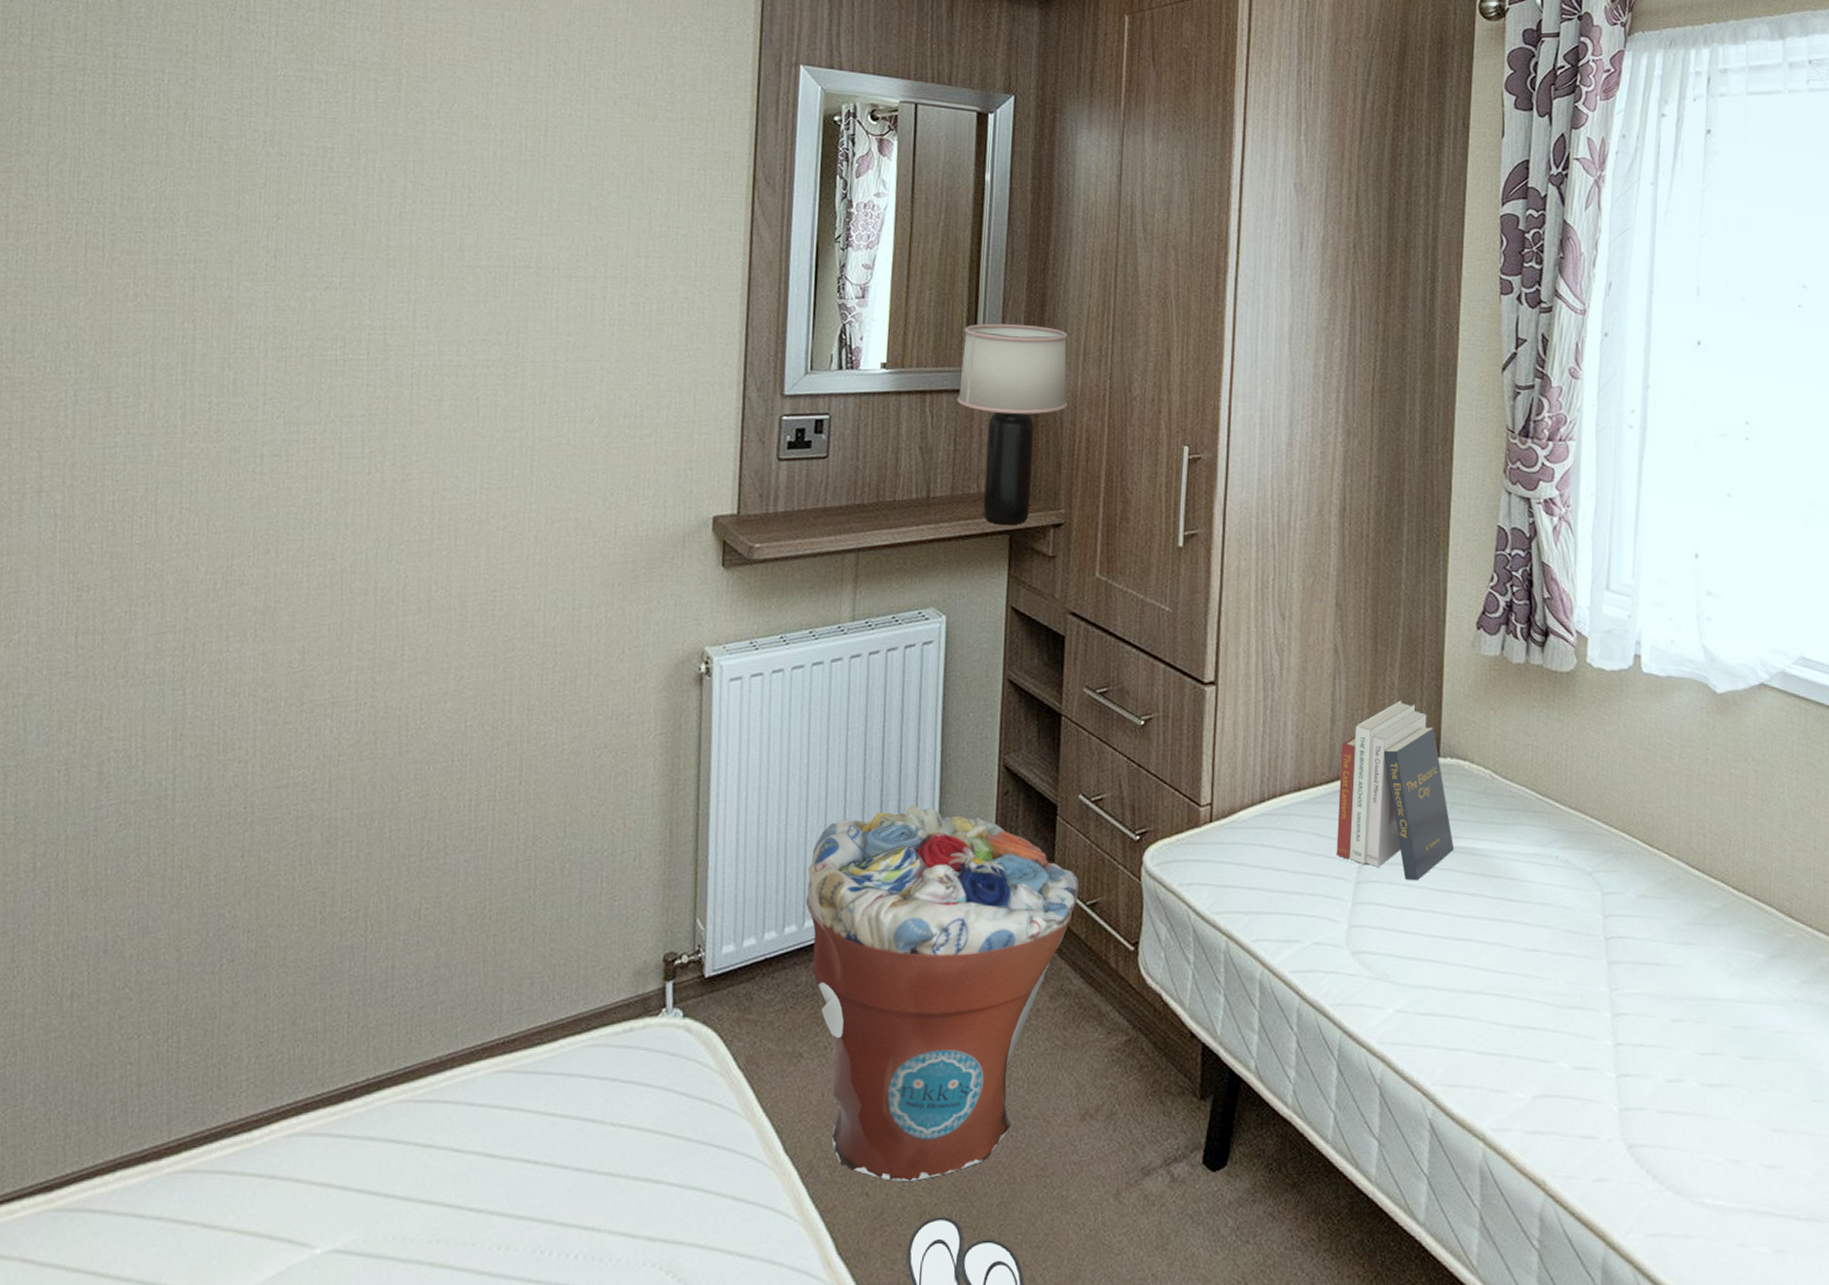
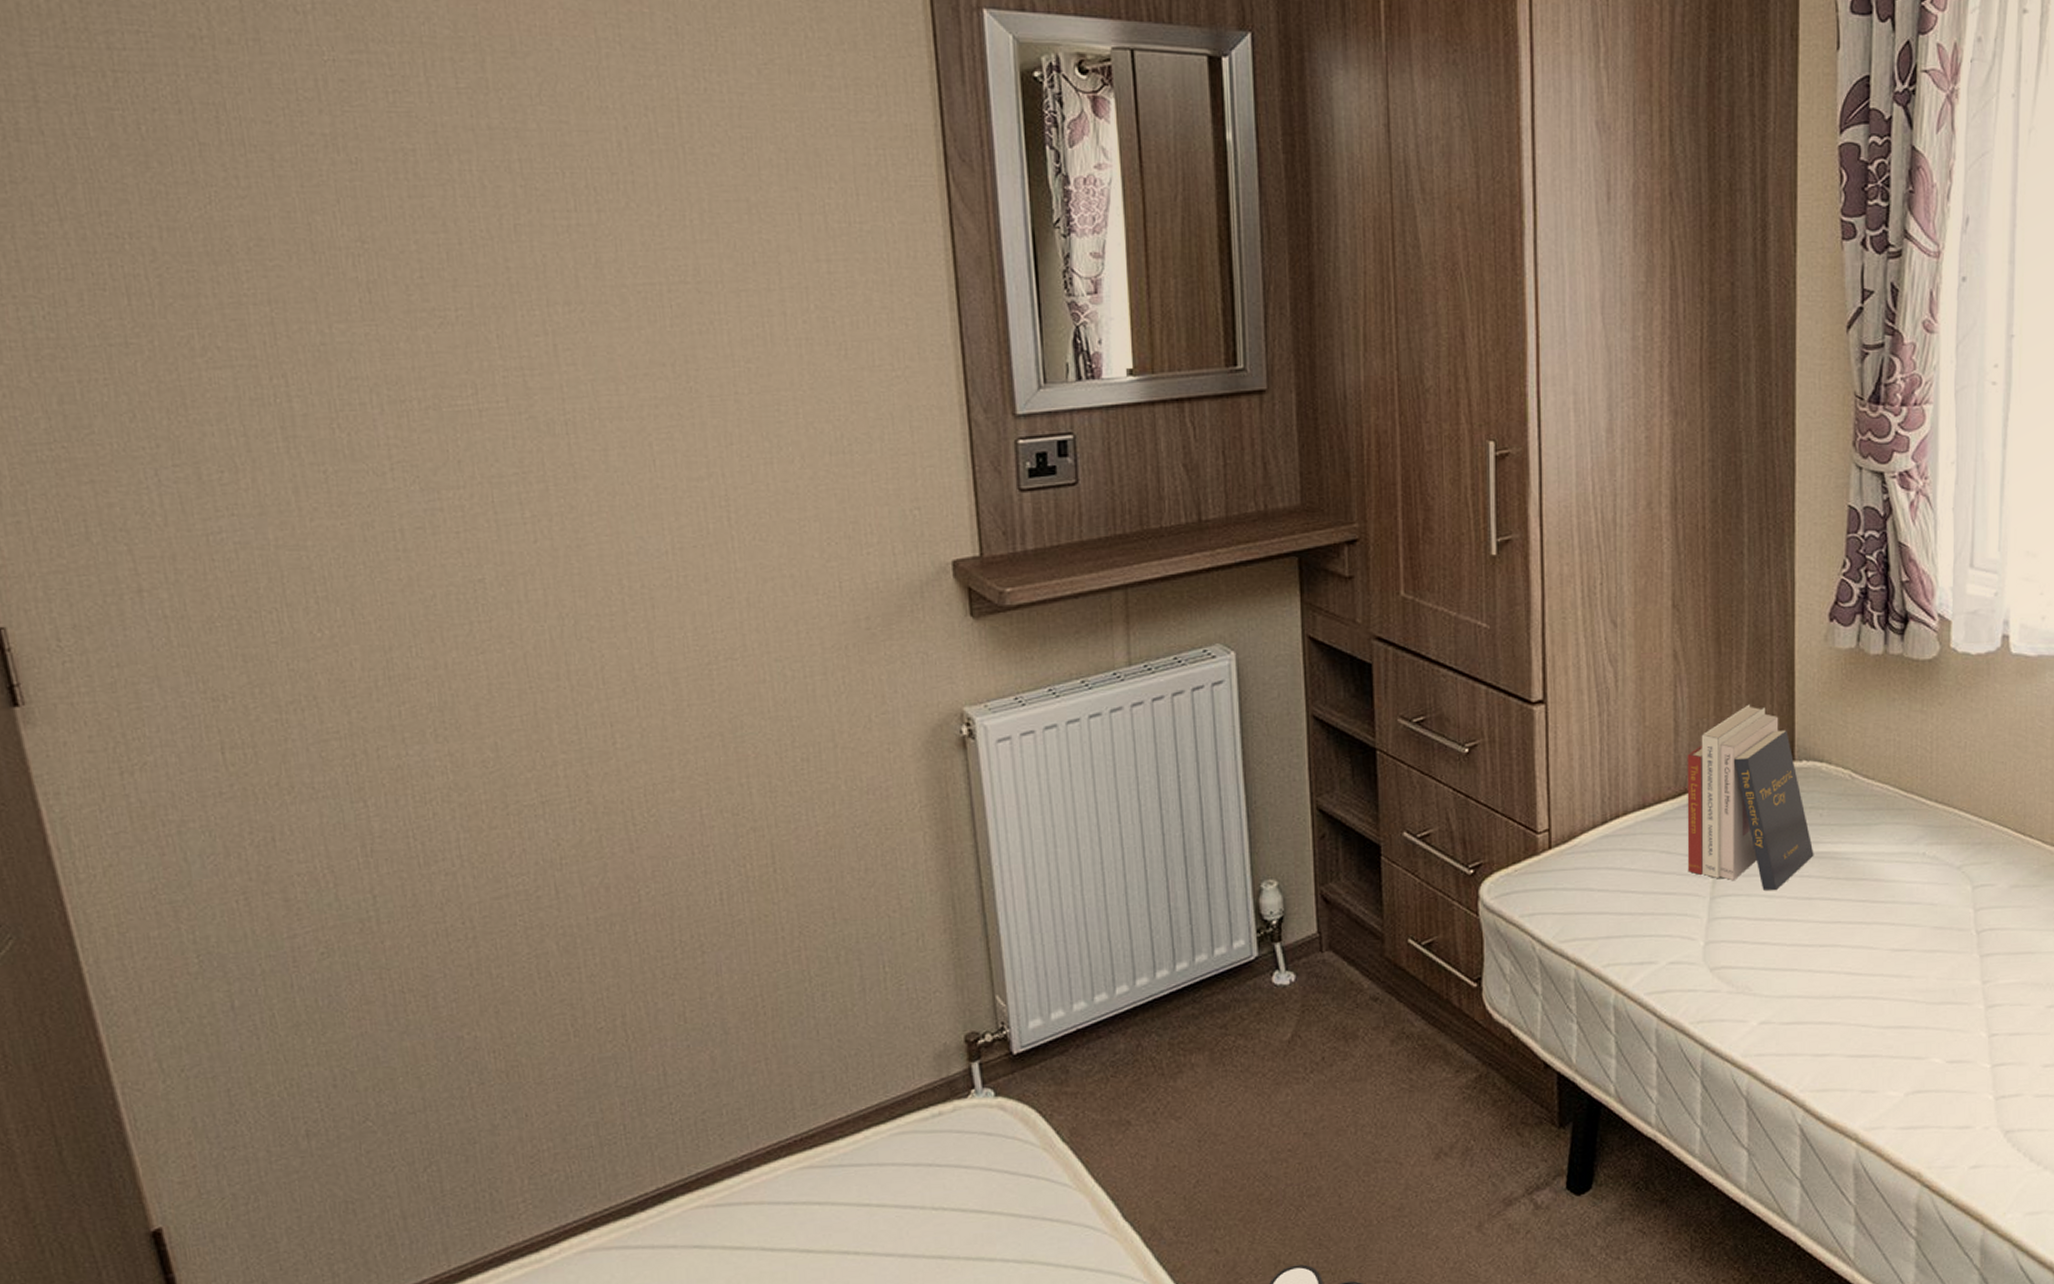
flower pot: present [805,804,1079,1181] -> none [1112,857,1412,1236]
table lamp: present [957,323,1068,526] -> none [1221,313,1351,546]

